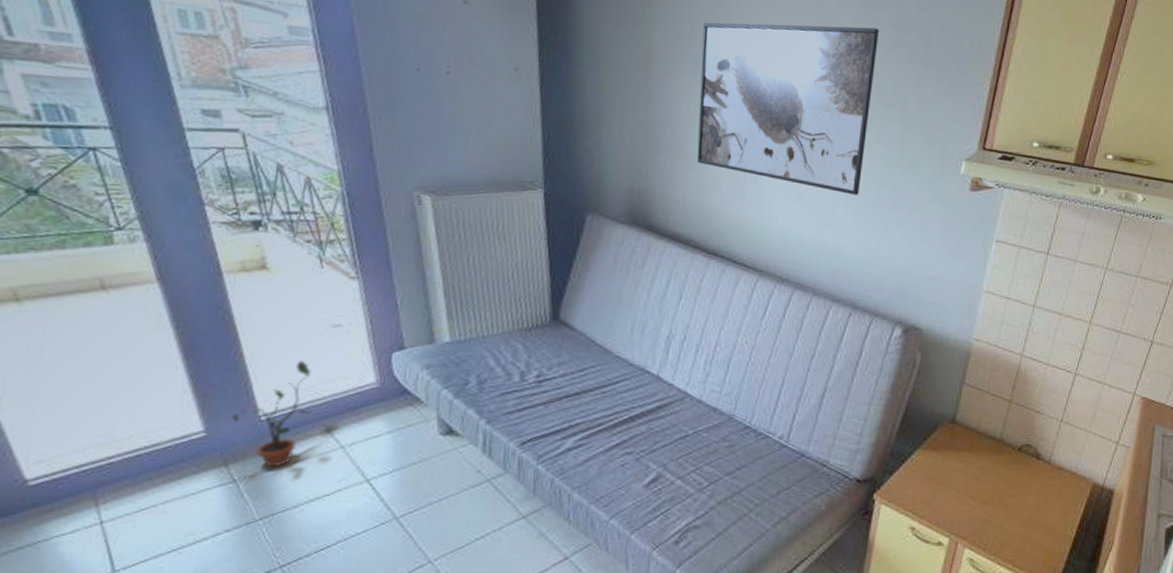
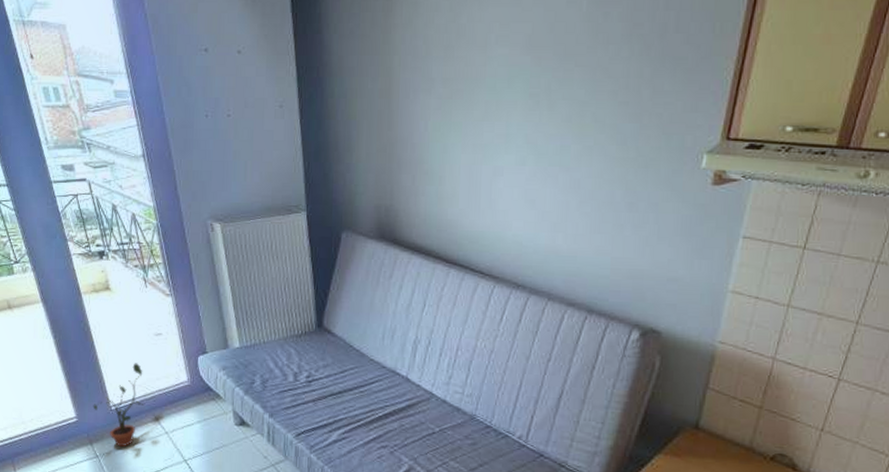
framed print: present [696,22,879,195] -> none [435,24,610,198]

